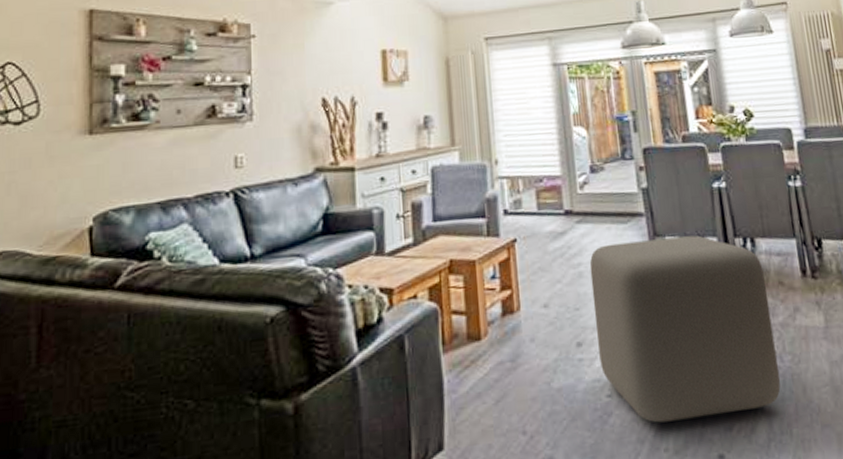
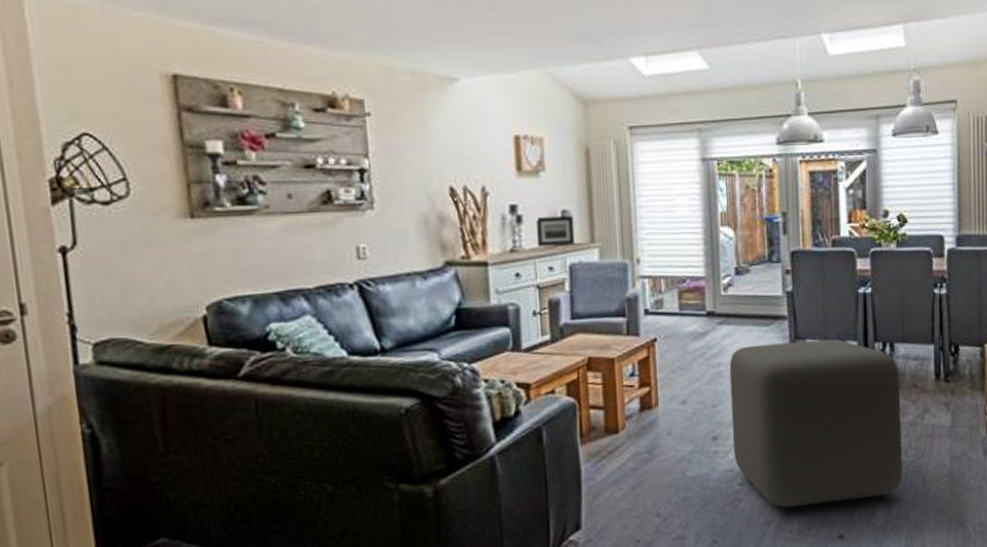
picture frame: none [400,121,437,151] -> present [536,216,576,247]

